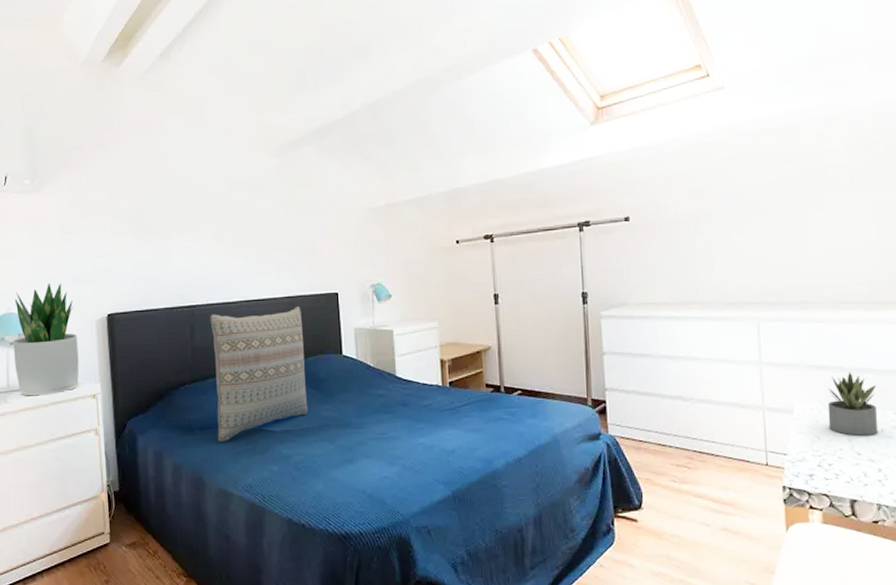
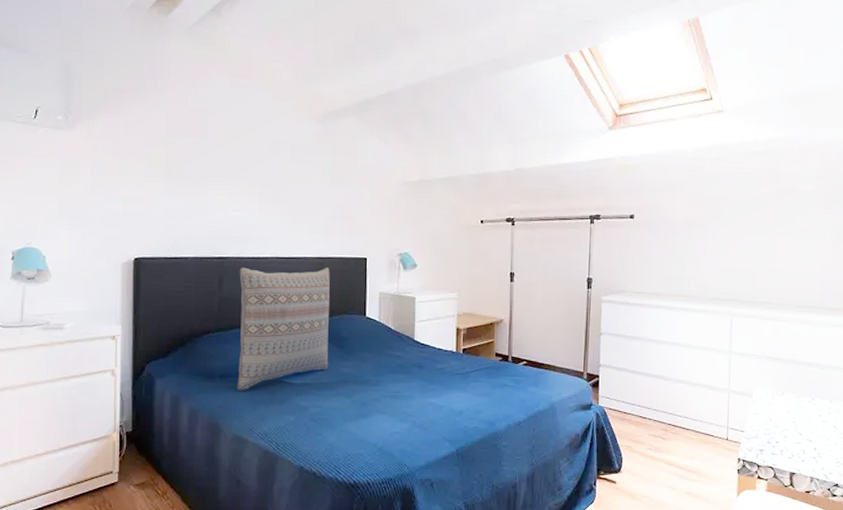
planter: present [12,283,79,396] -> none [30,222,101,333]
succulent plant: present [827,372,877,436] -> none [779,365,820,419]

